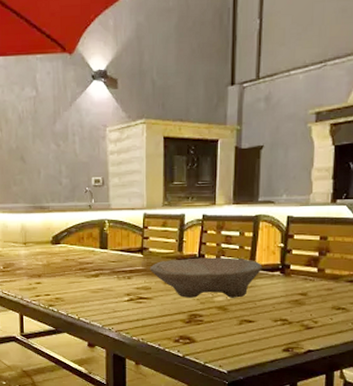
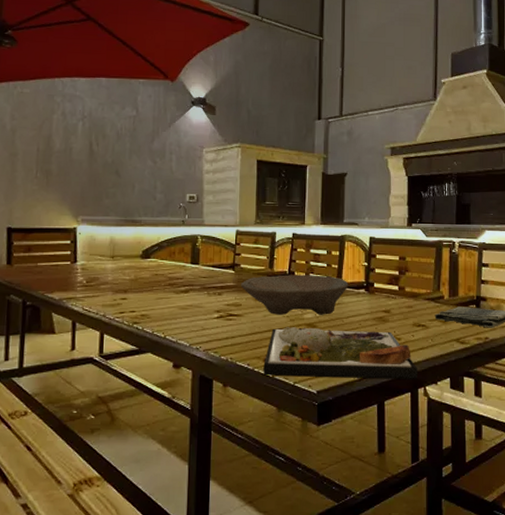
dinner plate: none [174,309,335,363] -> present [263,326,418,380]

